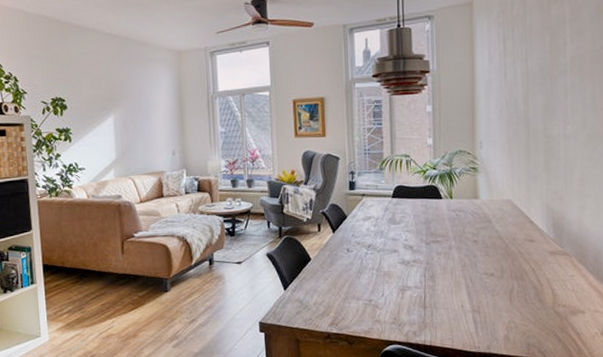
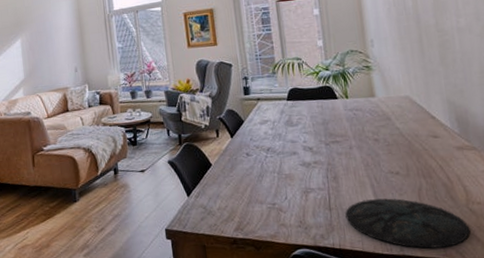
plate: none [439,298,553,347] -> present [345,198,470,249]

